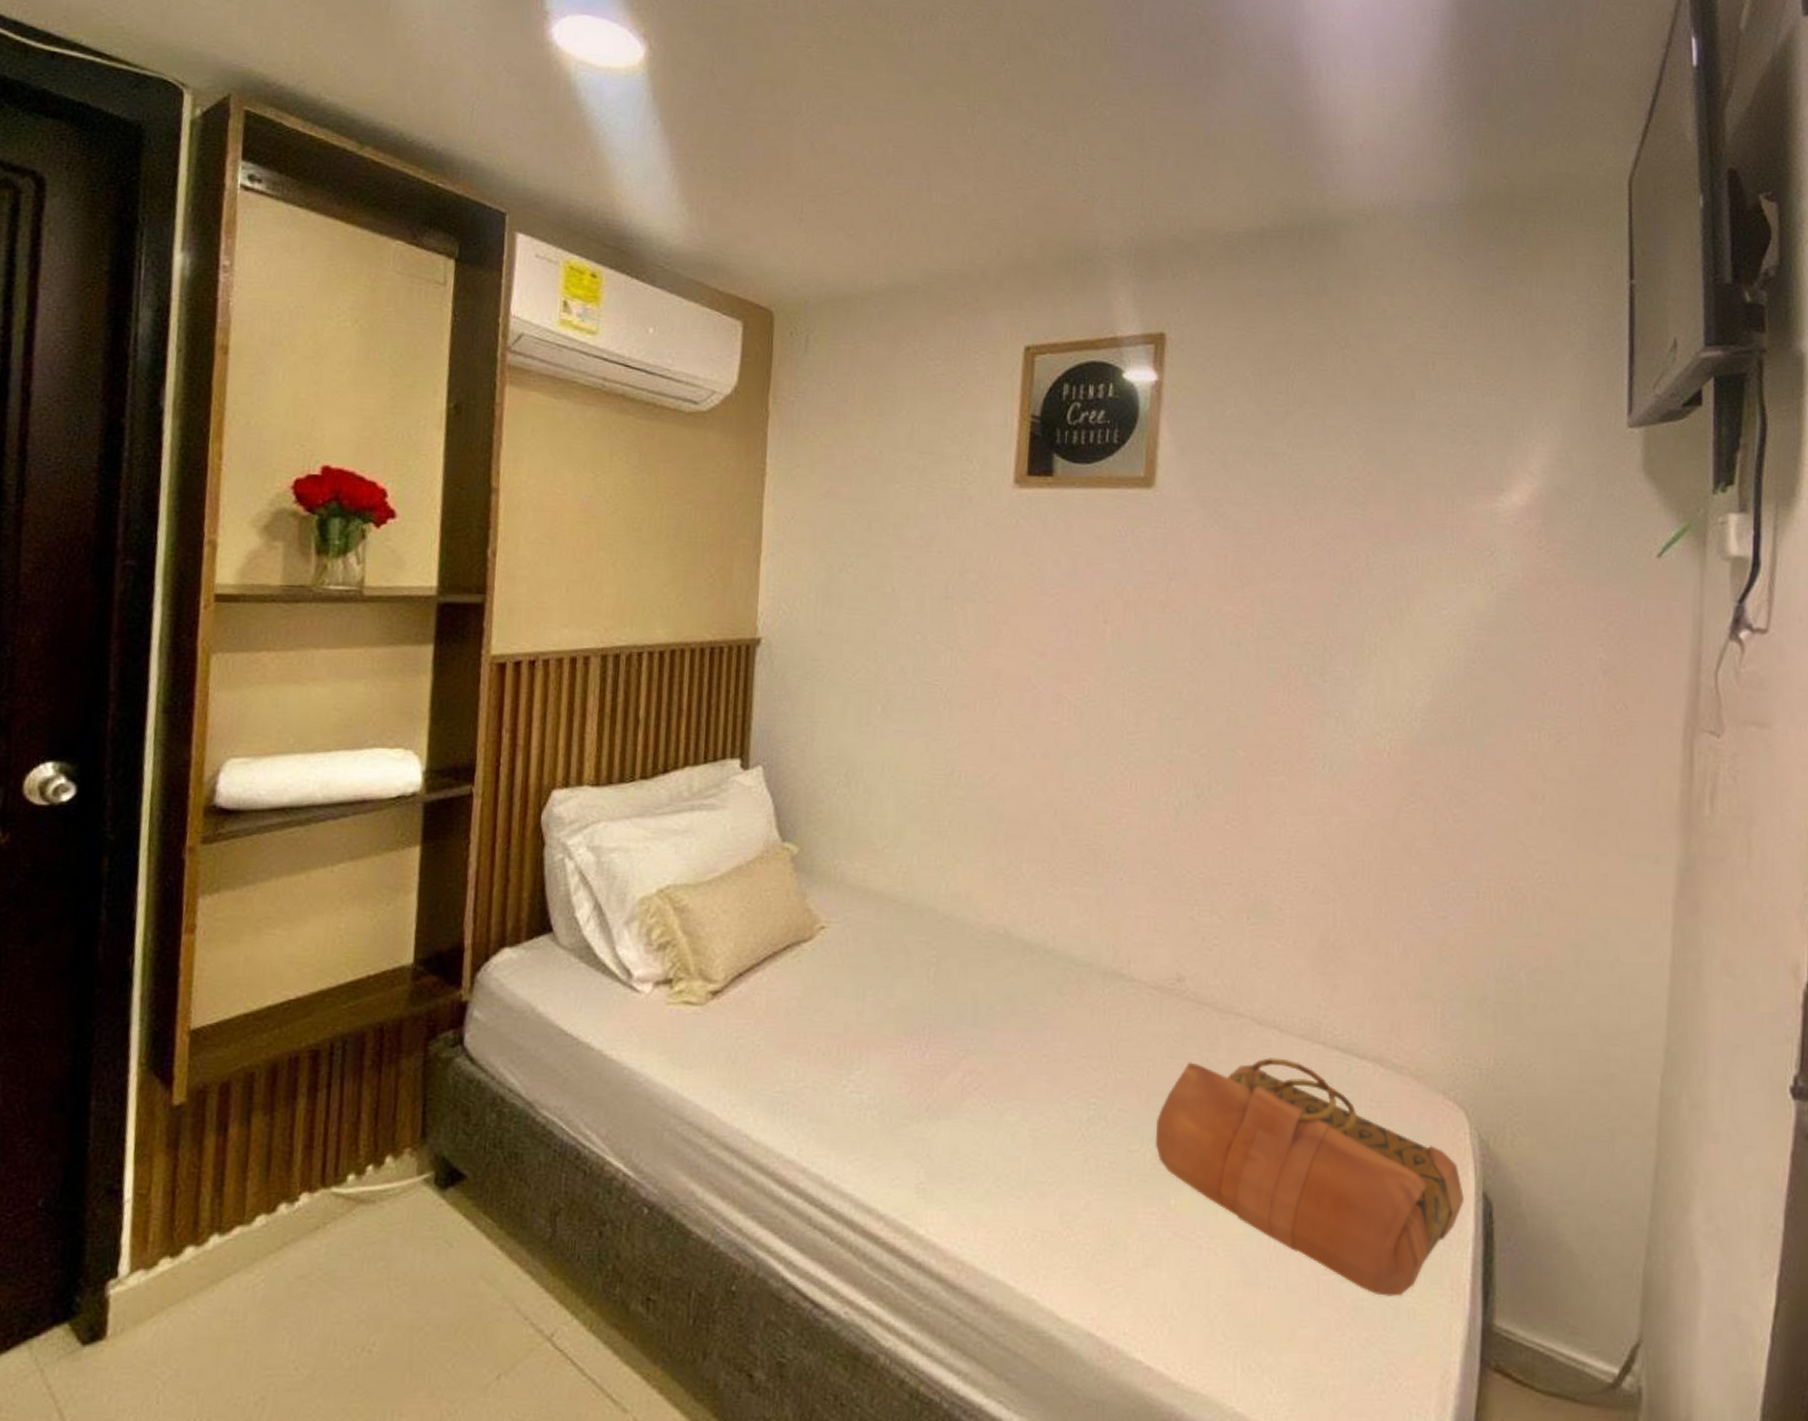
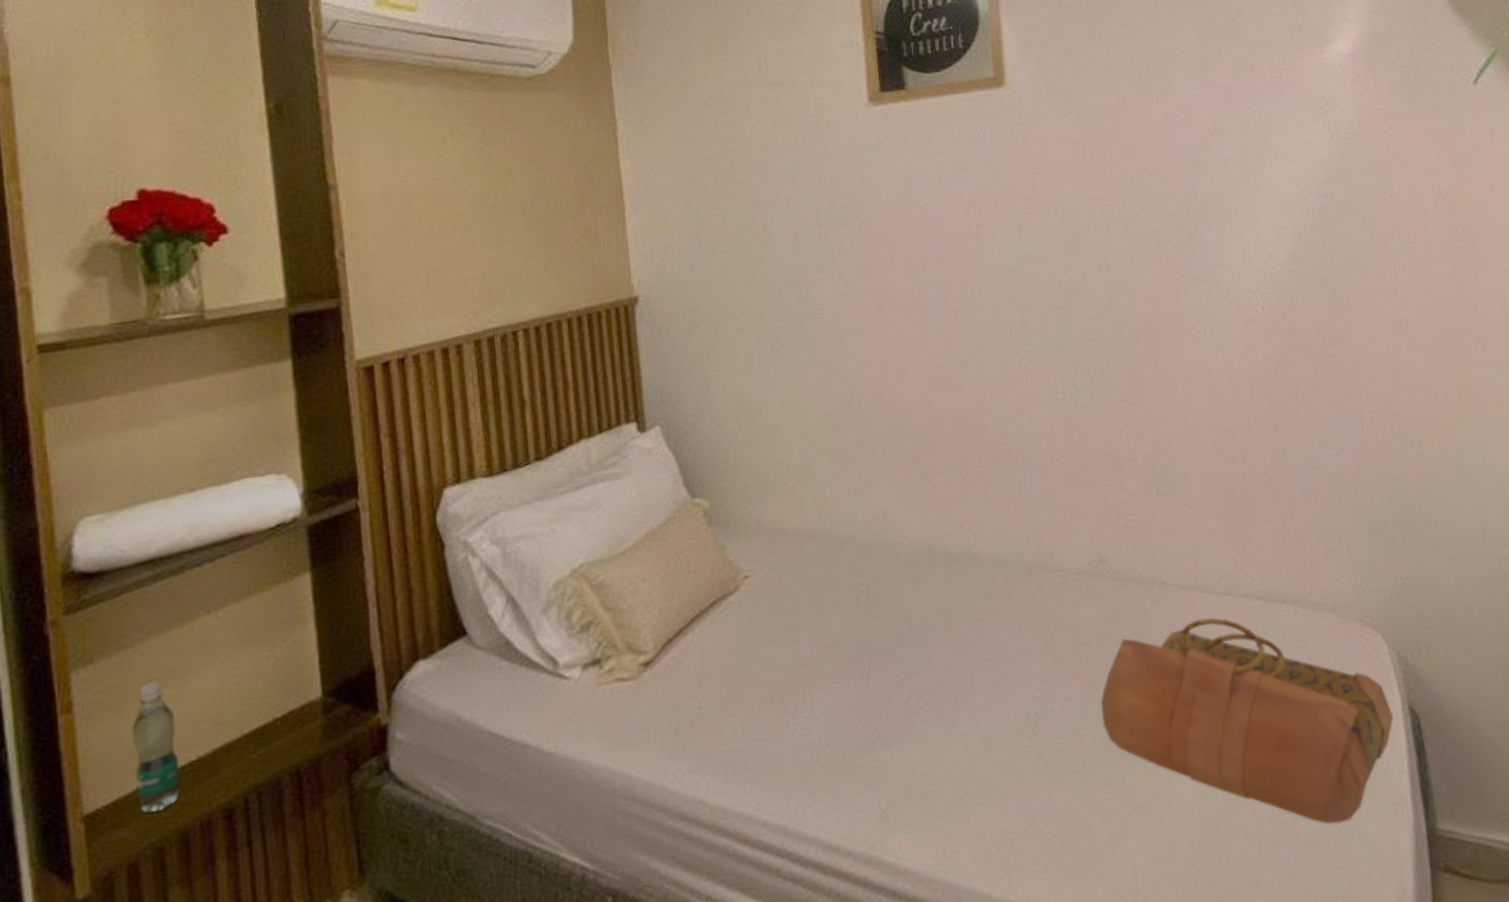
bottle: none [238,919,282,1040] -> present [132,680,181,814]

